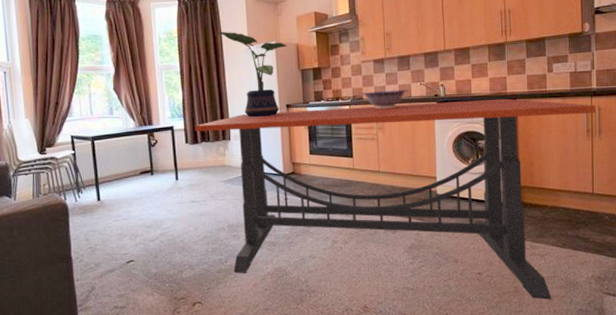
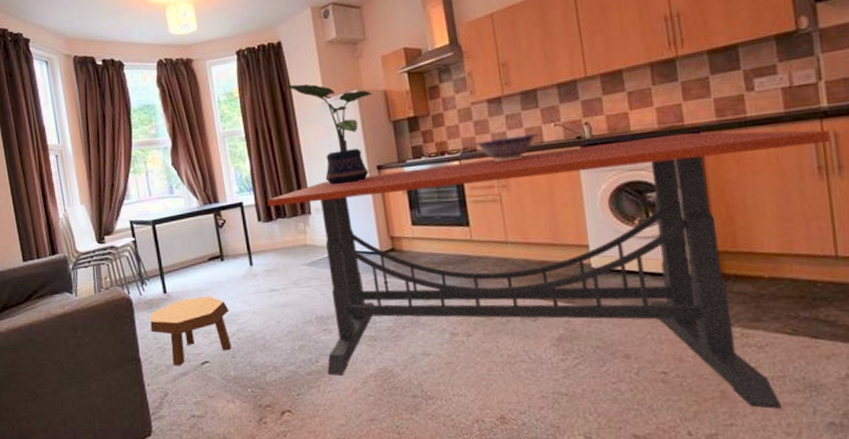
footstool: none [83,204,155,264] -> present [150,296,232,366]

